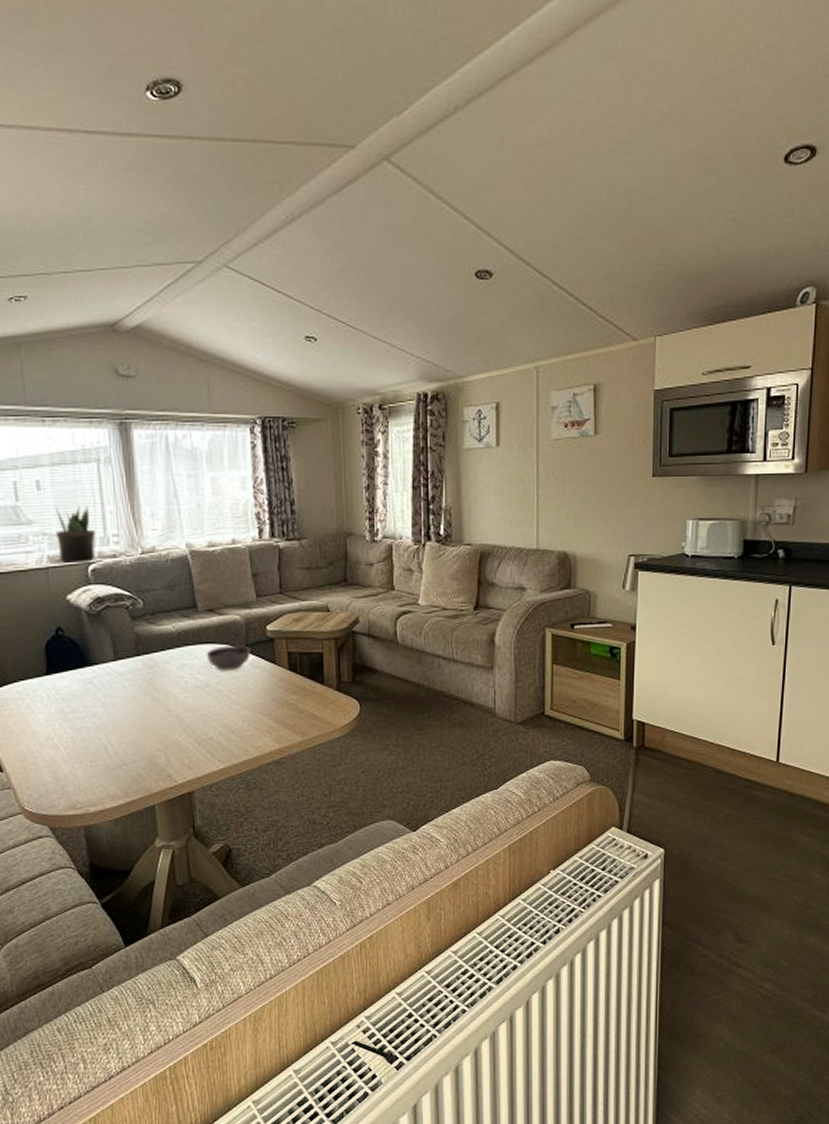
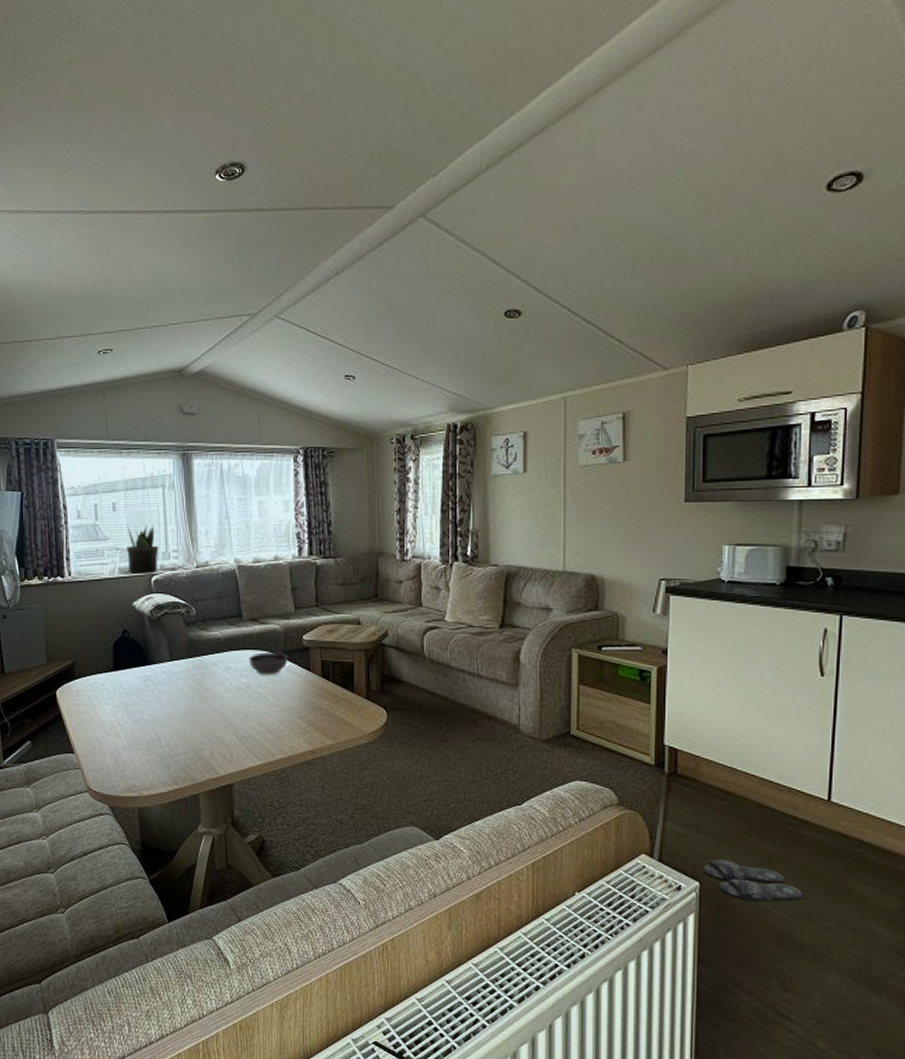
slippers: none [667,825,754,862] -> present [702,859,803,902]

